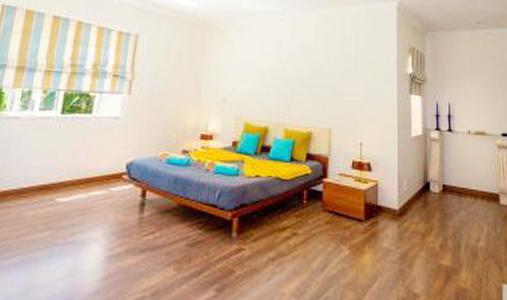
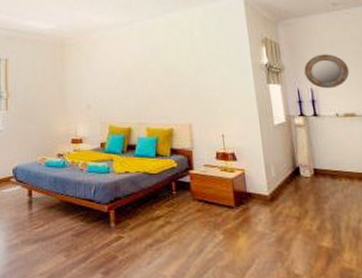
home mirror: none [445,70,484,105] -> present [304,54,350,89]

